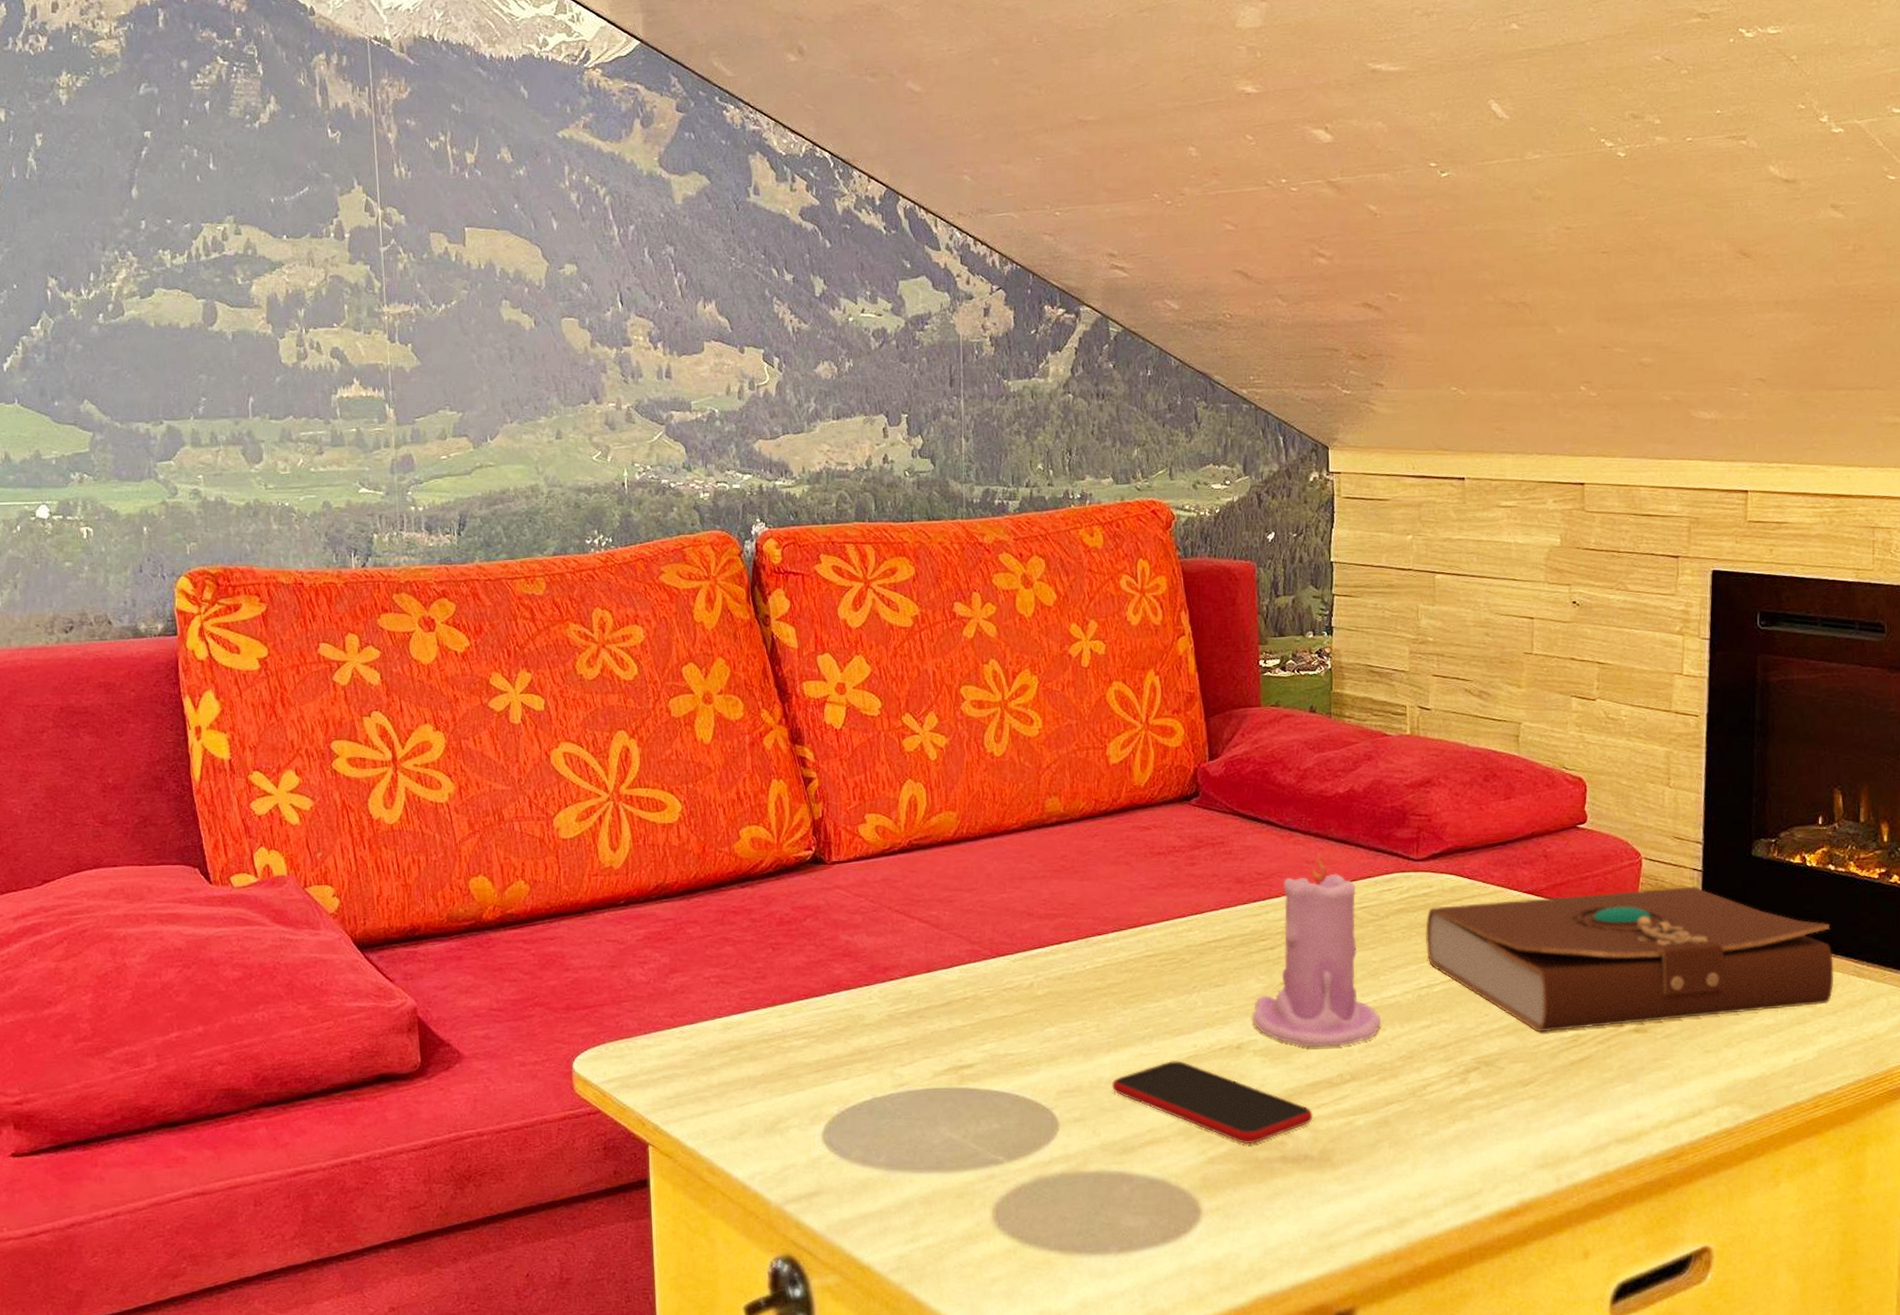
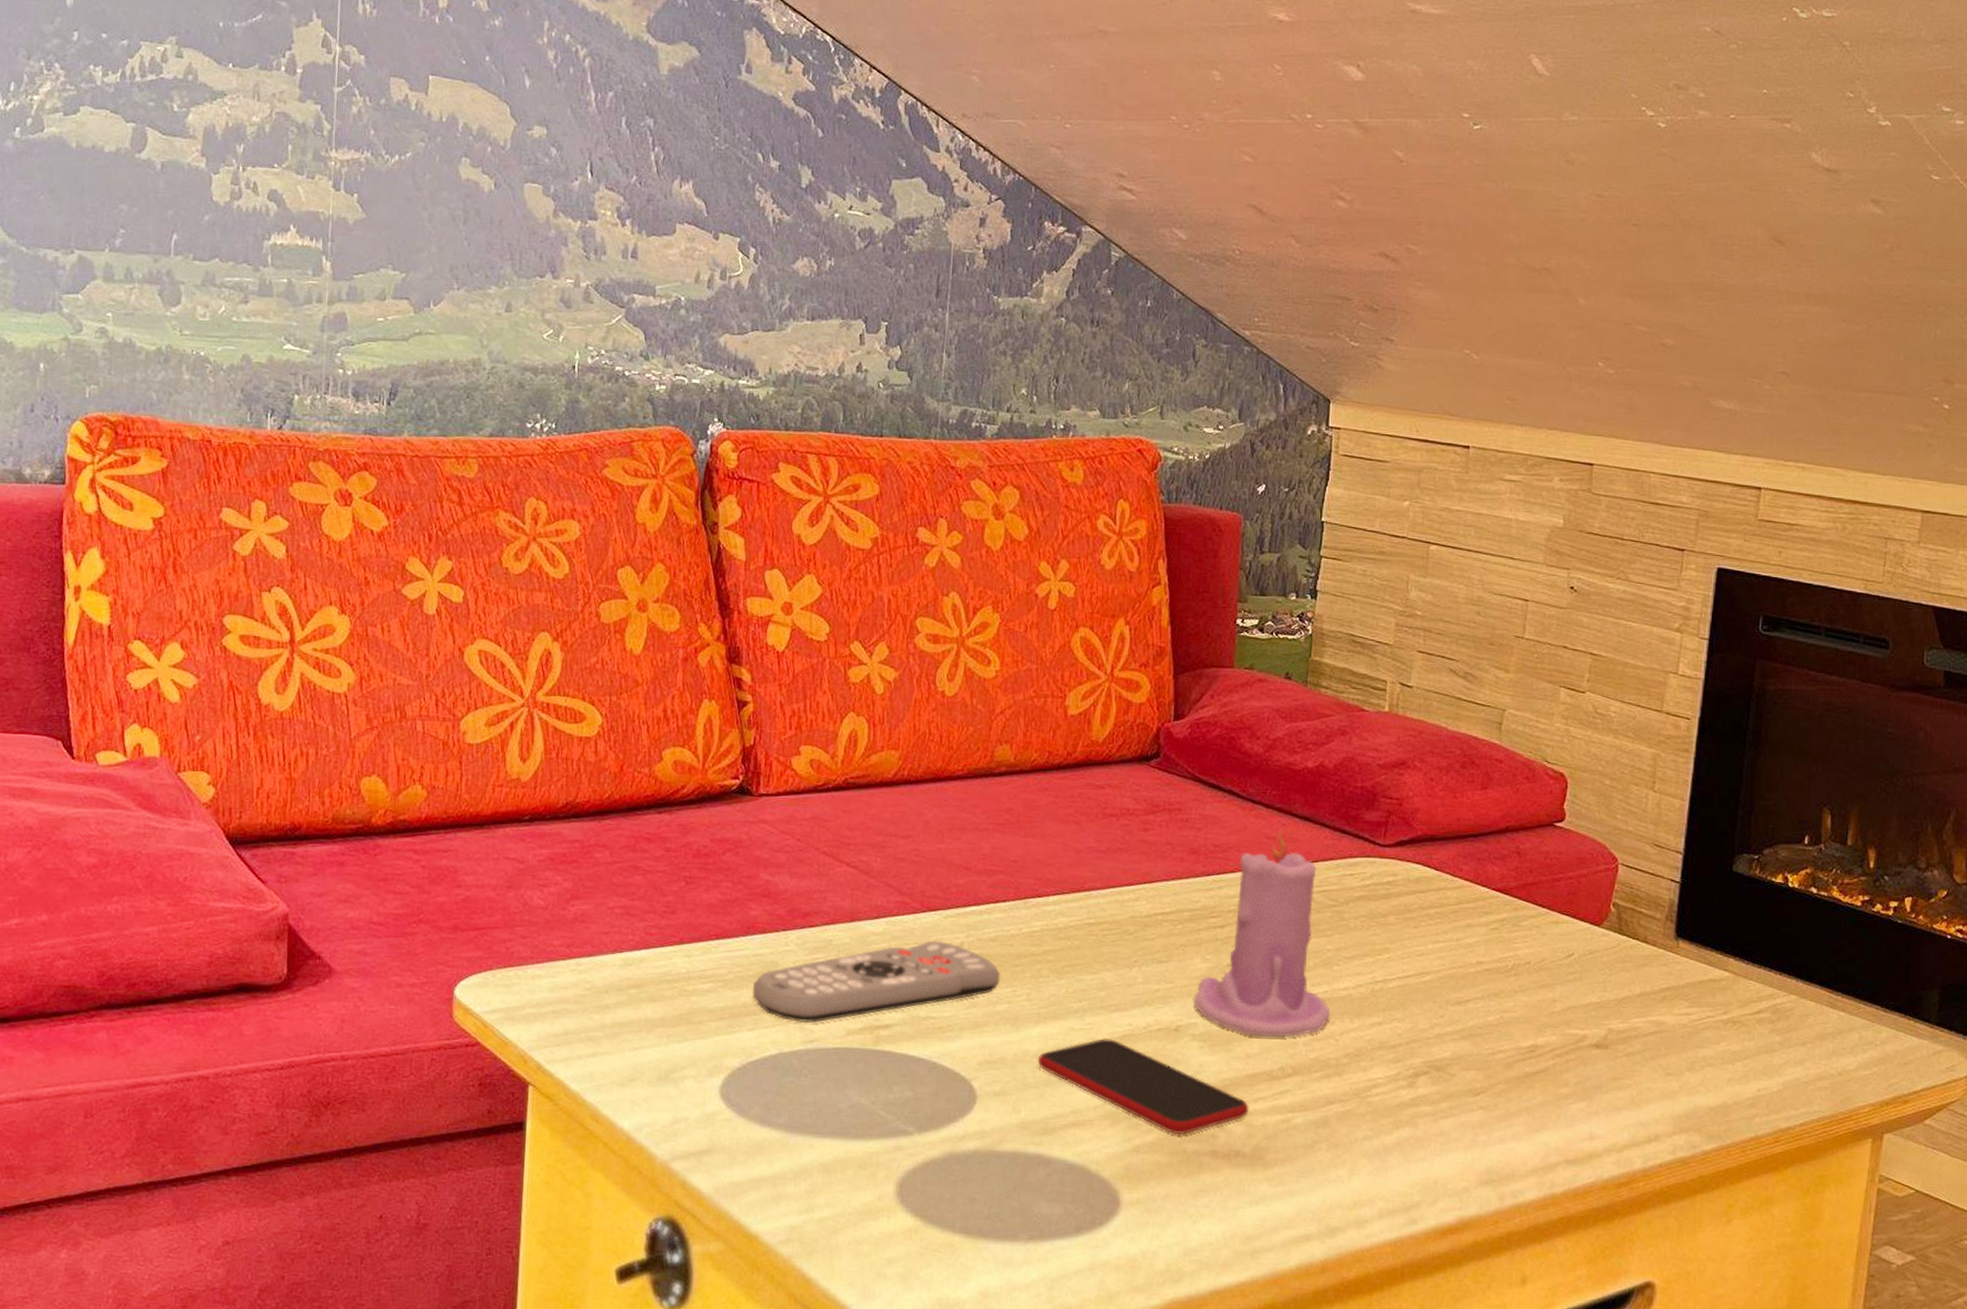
remote control: none [843,983,1070,1069] -> present [751,940,1001,1024]
book: present [1425,886,1834,1032] -> none [1384,896,1808,1040]

